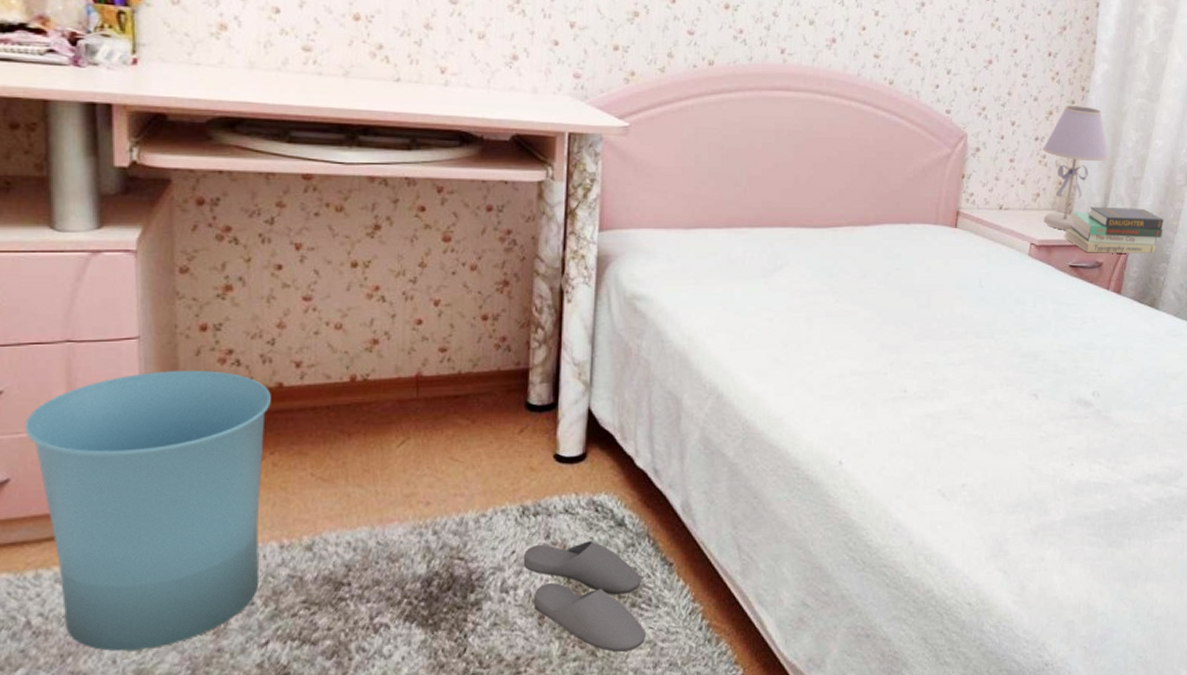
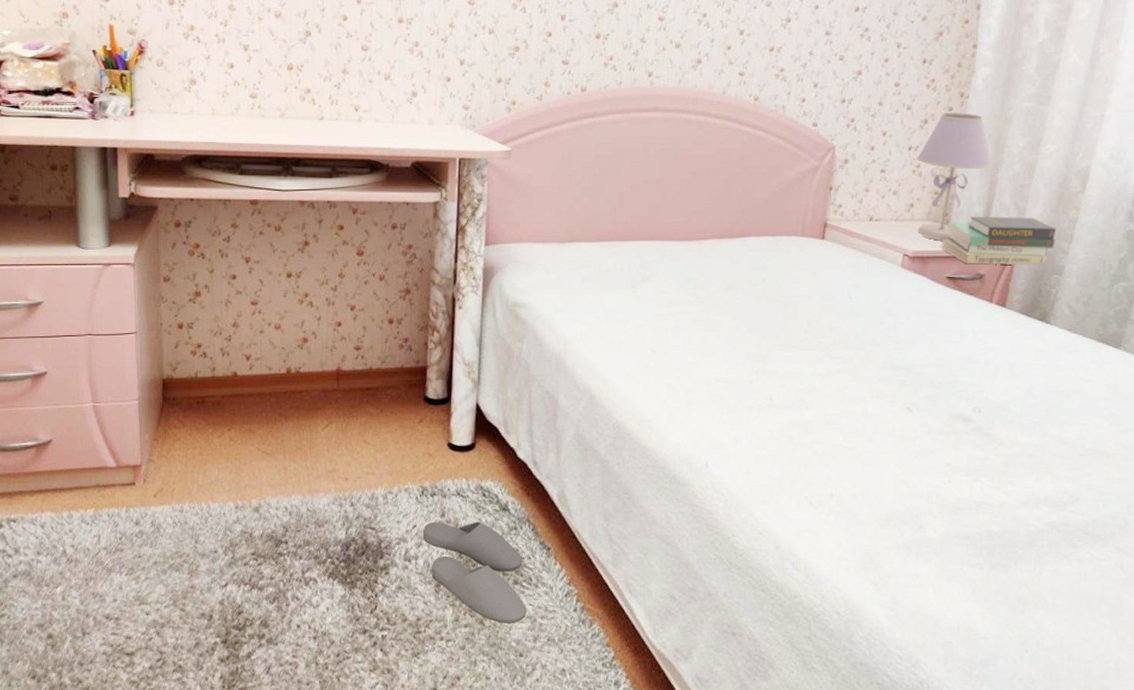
waste bin: present [24,370,271,651] -> none [61,359,228,581]

